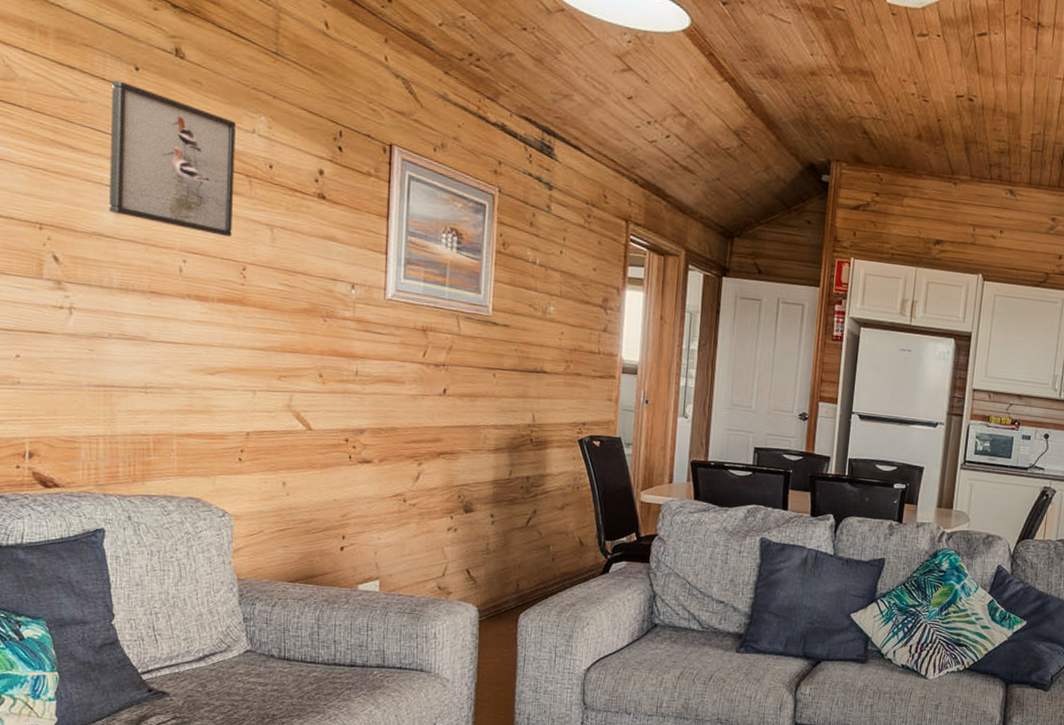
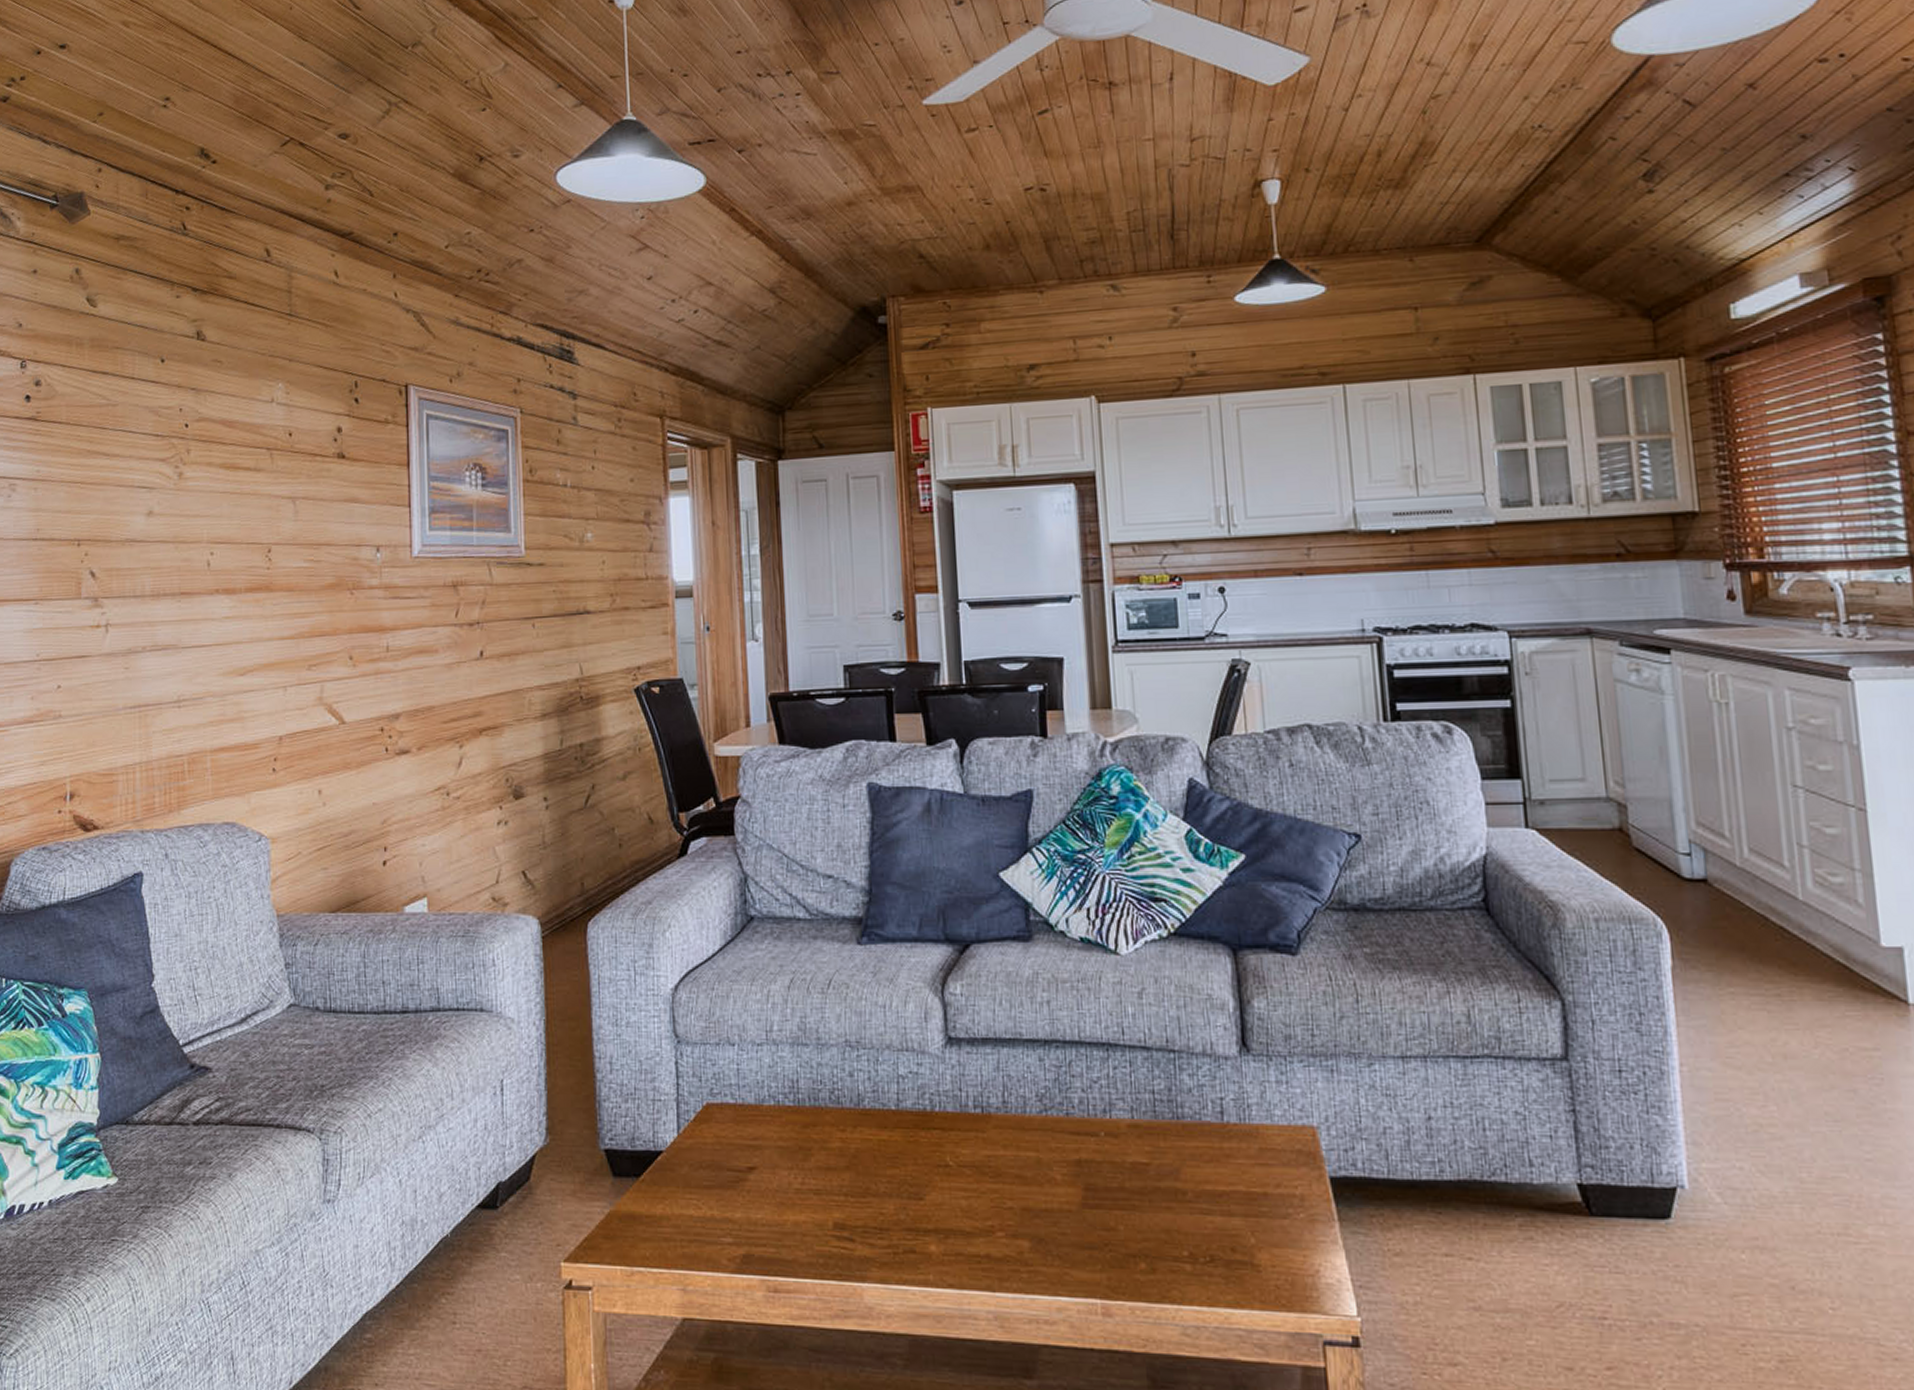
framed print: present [108,80,236,237] -> none [140,376,256,519]

